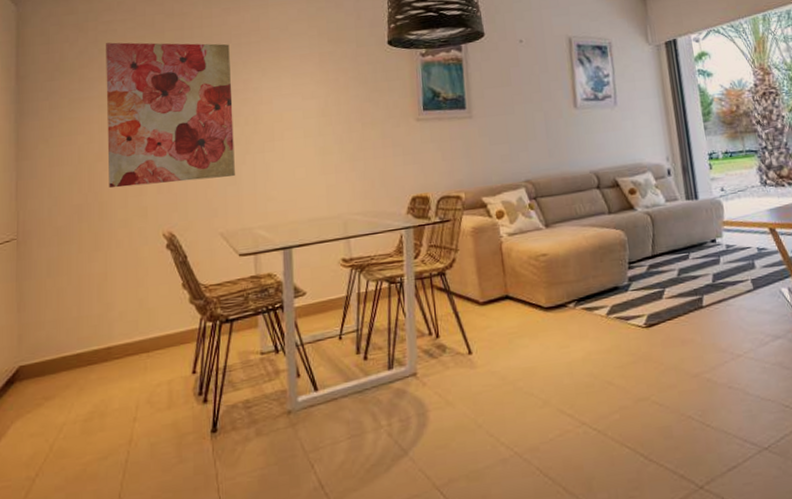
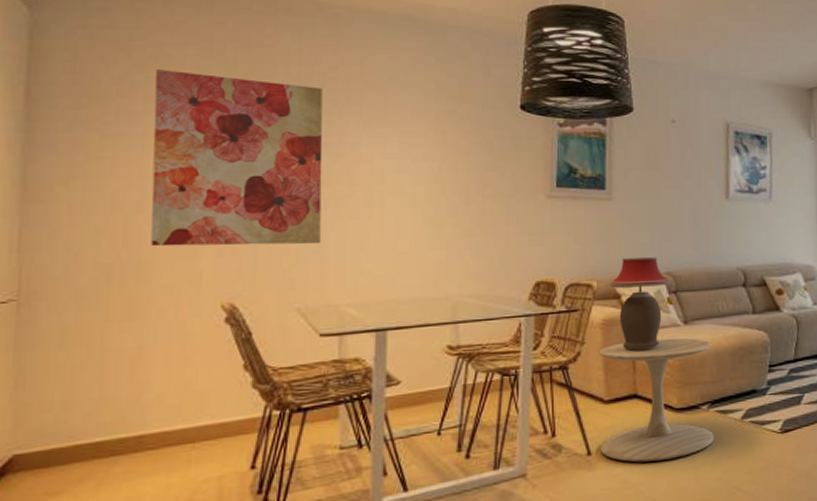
side table: none [471,240,583,360] -> present [599,338,715,462]
table lamp: none [476,166,529,255] -> present [610,256,669,351]

